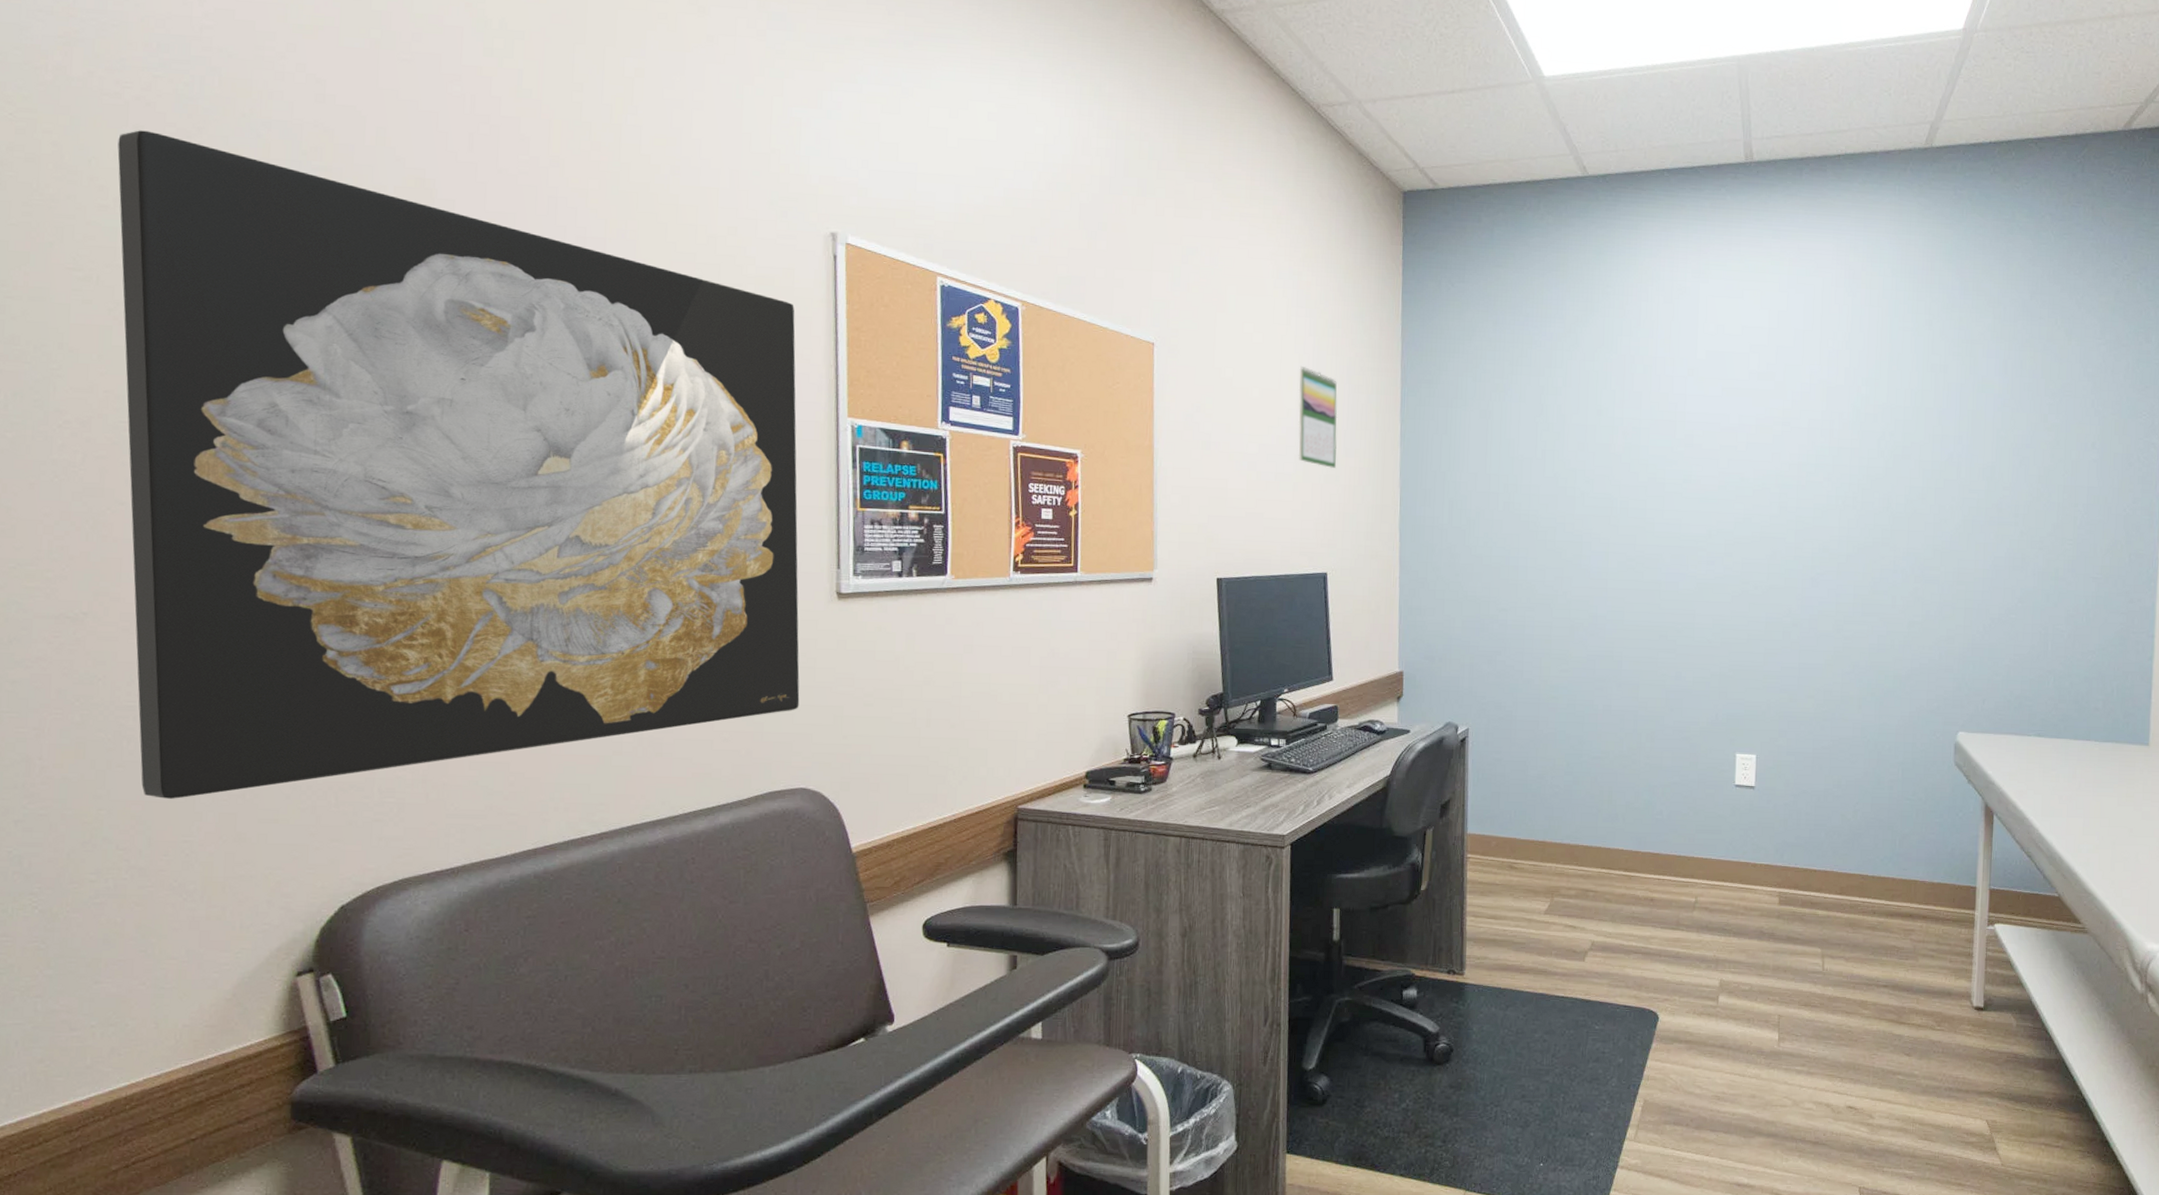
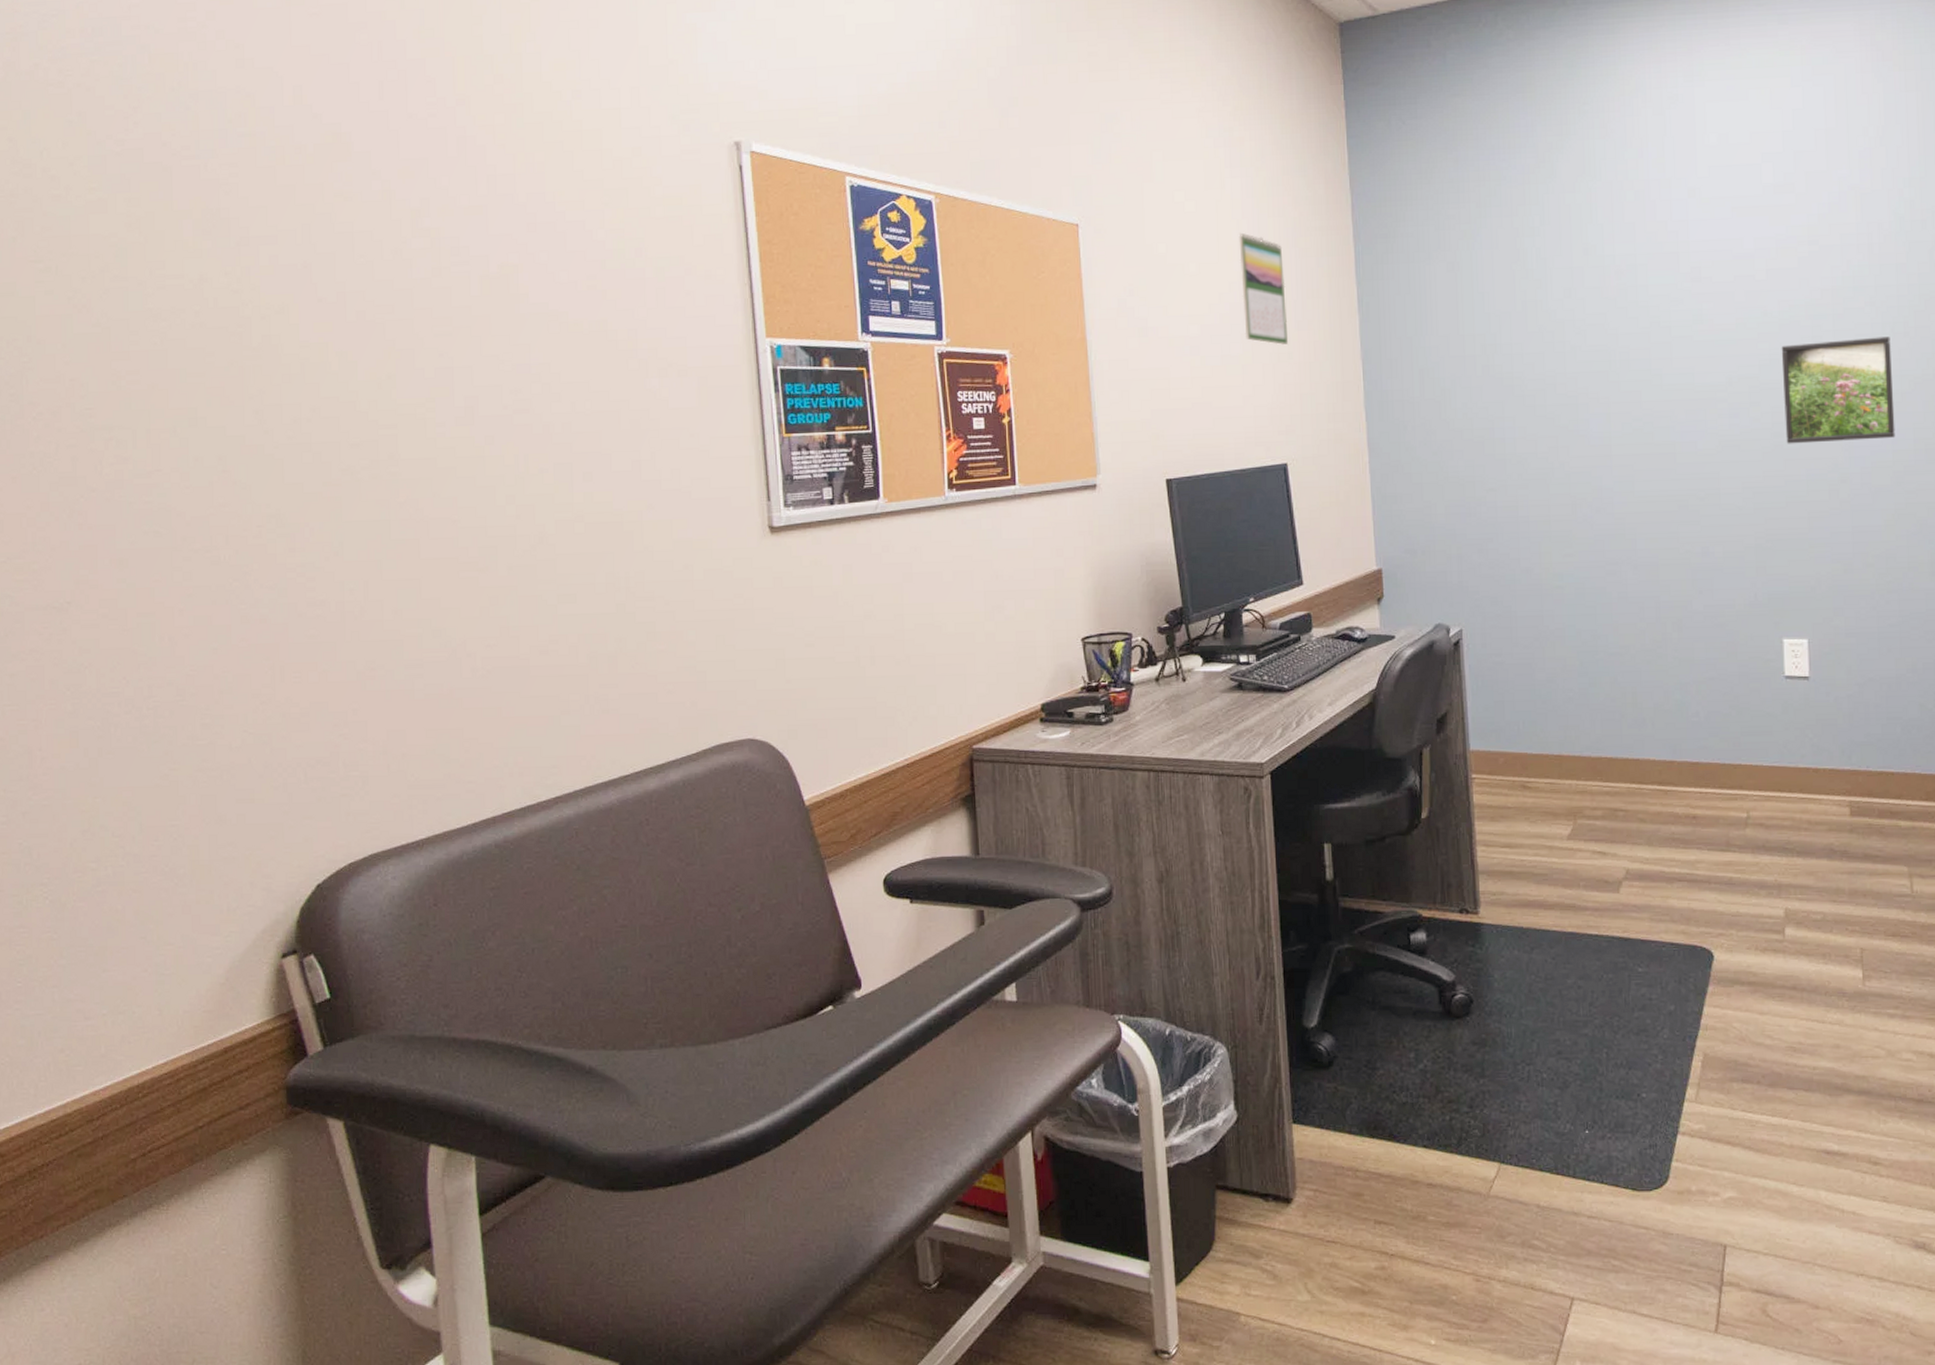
wall art: present [117,130,800,799] -> none [65,116,740,784]
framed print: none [1751,507,1842,592] -> present [1781,336,1896,444]

